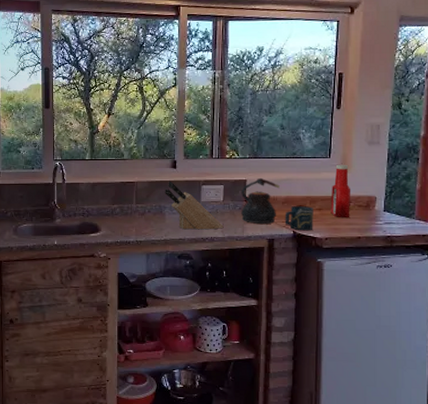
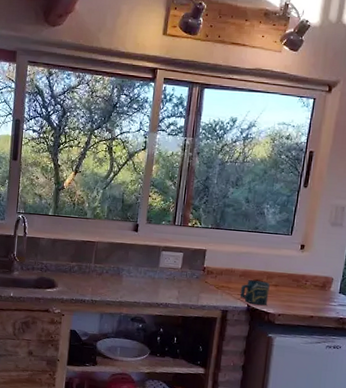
knife block: present [165,181,224,230] -> none [124,243,179,296]
teapot: present [240,178,279,224] -> none [197,249,239,295]
ketchup bottle: present [331,164,351,218] -> none [286,242,309,297]

